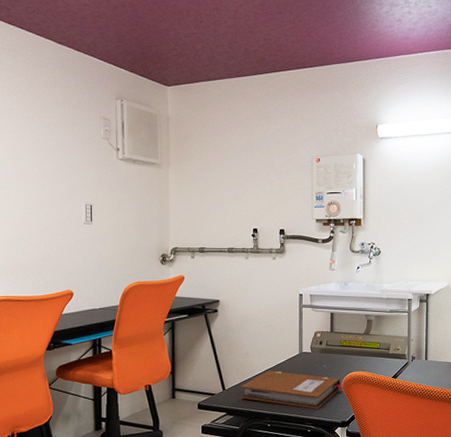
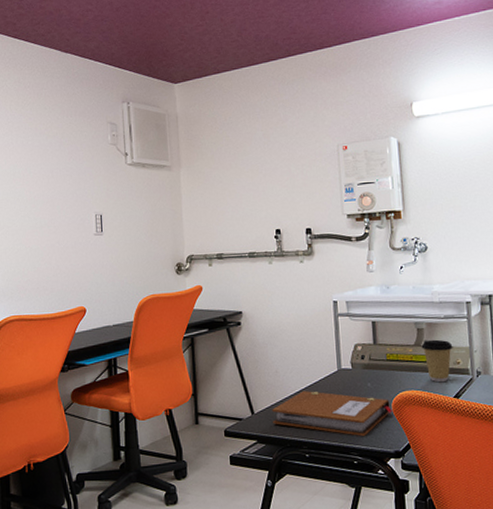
coffee cup: none [369,329,395,364] -> present [421,339,453,382]

